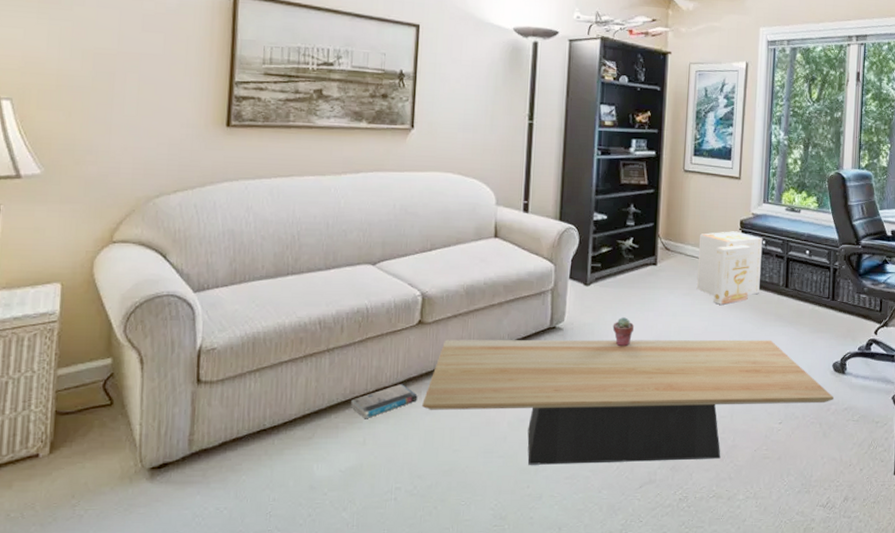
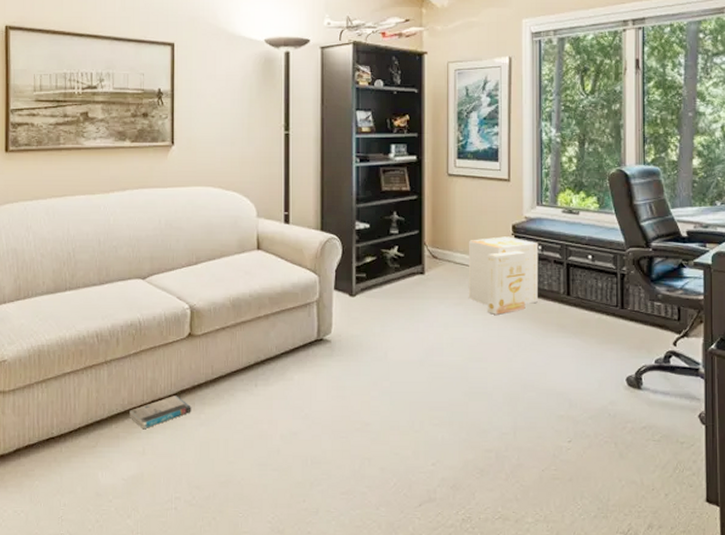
coffee table: present [422,339,835,465] -> none [196,351,630,479]
potted succulent: present [612,317,634,347] -> none [381,329,403,359]

